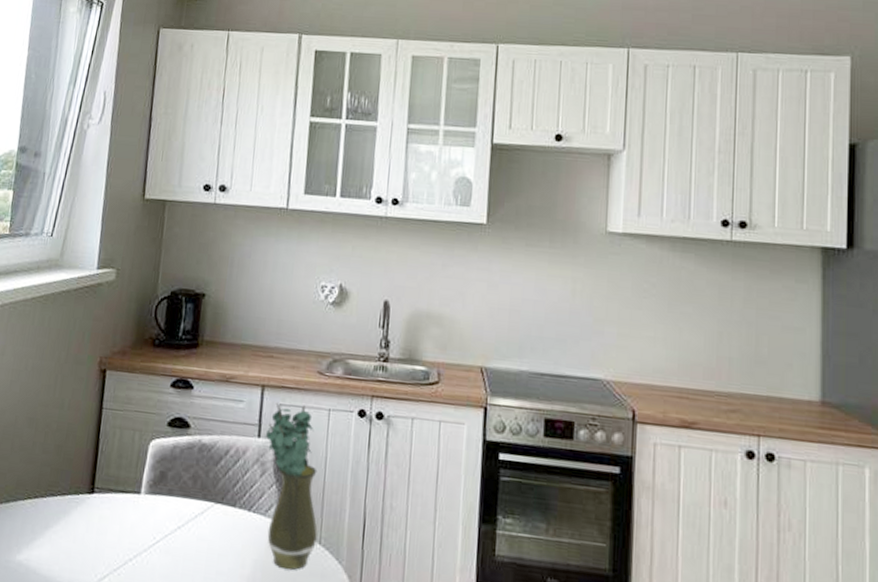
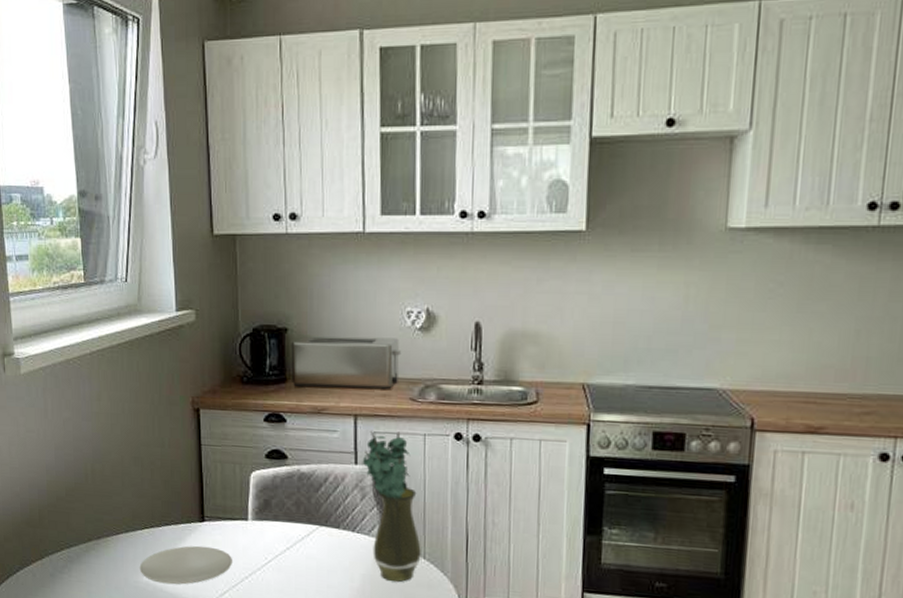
plate: none [13,520,118,566] -> present [139,545,232,585]
toaster: none [203,302,313,363] -> present [291,336,402,391]

